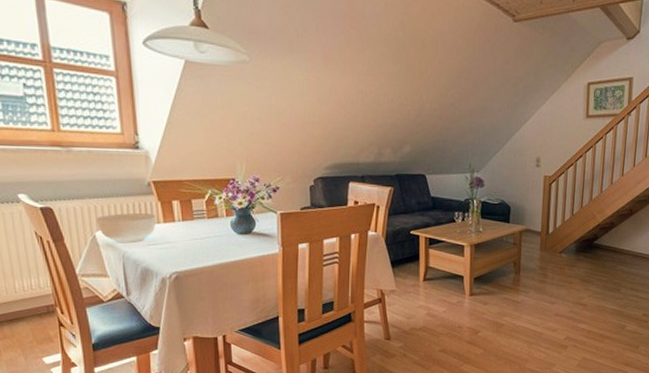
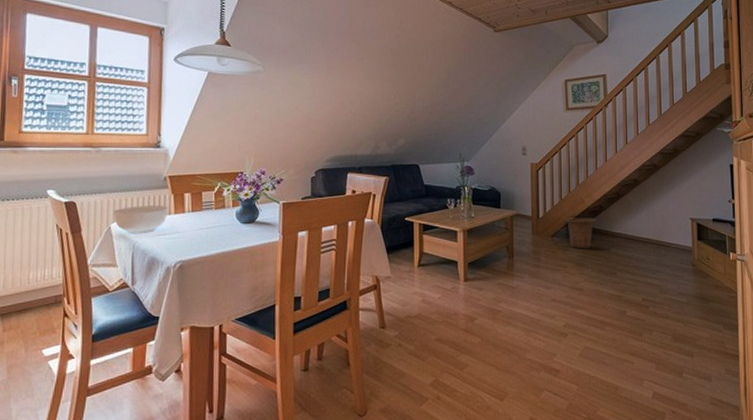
basket: none [573,234,607,266] -> present [563,218,597,249]

